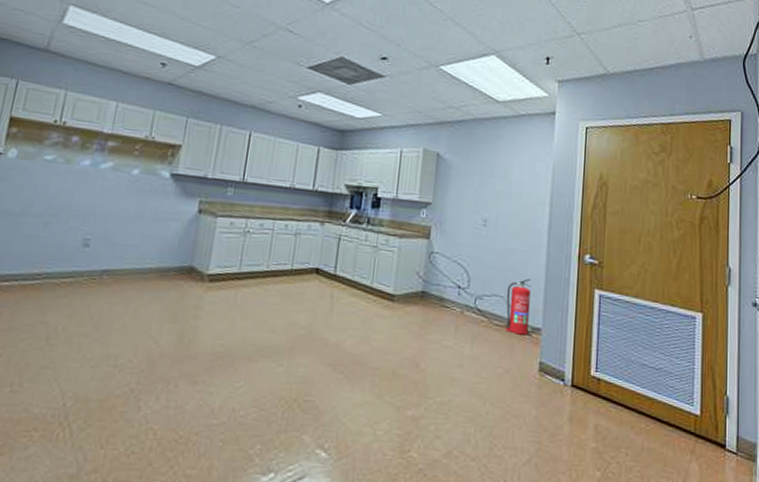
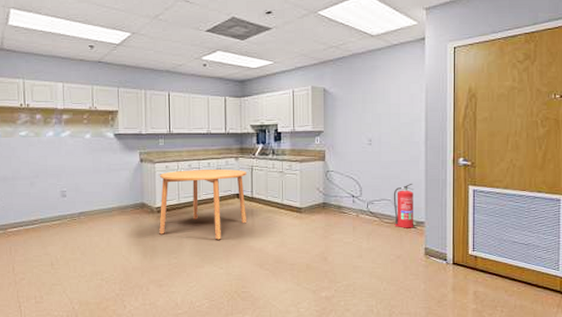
dining table: none [206,229,332,326] -> present [159,169,247,240]

